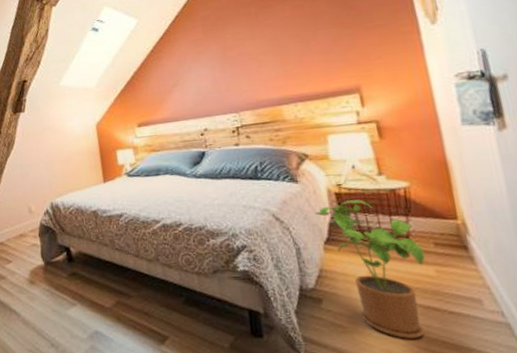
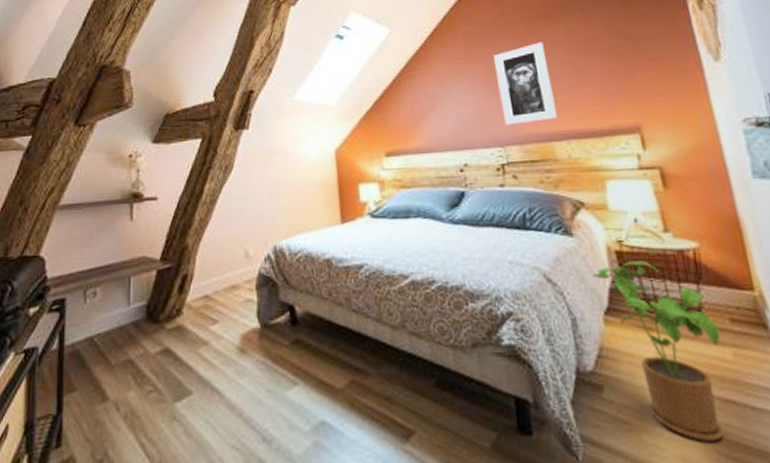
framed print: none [229,19,285,94] -> present [494,42,557,125]

